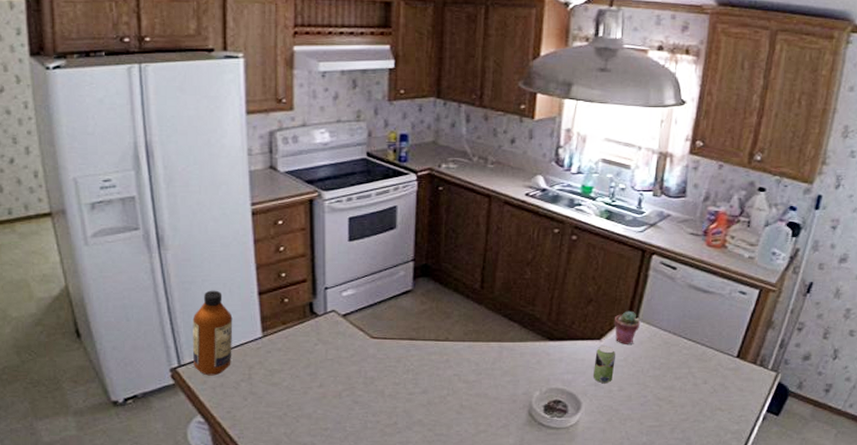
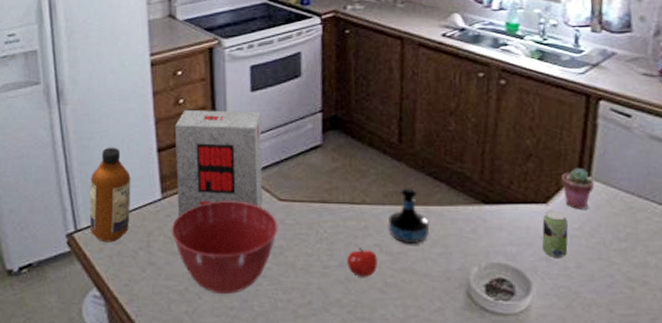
mixing bowl: none [271,339,370,417] -> present [171,201,278,294]
cereal box: none [276,256,358,352] -> present [175,109,263,216]
apple: none [430,377,456,401] -> present [347,247,378,277]
tequila bottle: none [466,326,502,373] -> present [388,187,430,243]

